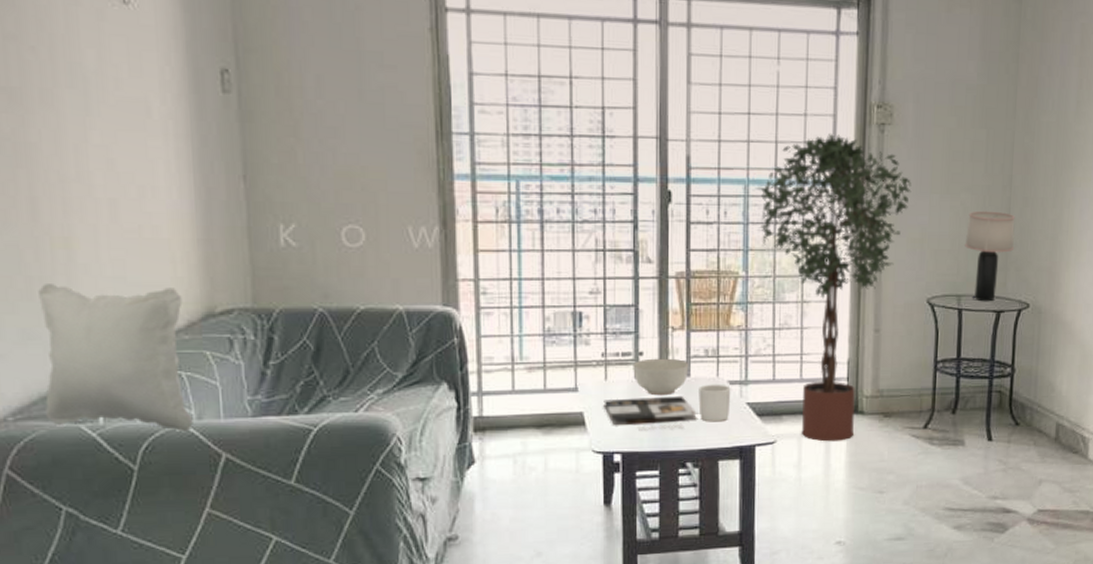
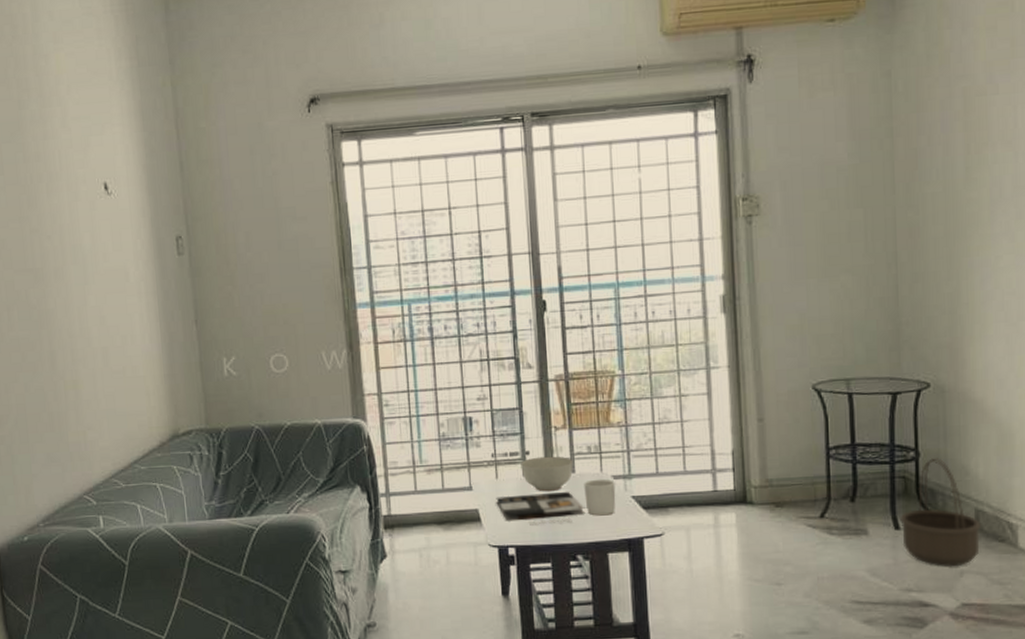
cushion: present [38,284,193,431] -> none [57,415,166,533]
potted tree: present [756,133,912,442] -> none [626,230,786,533]
table lamp: present [964,210,1015,302] -> none [849,290,907,384]
basket: none [993,375,1061,477] -> present [900,458,982,567]

